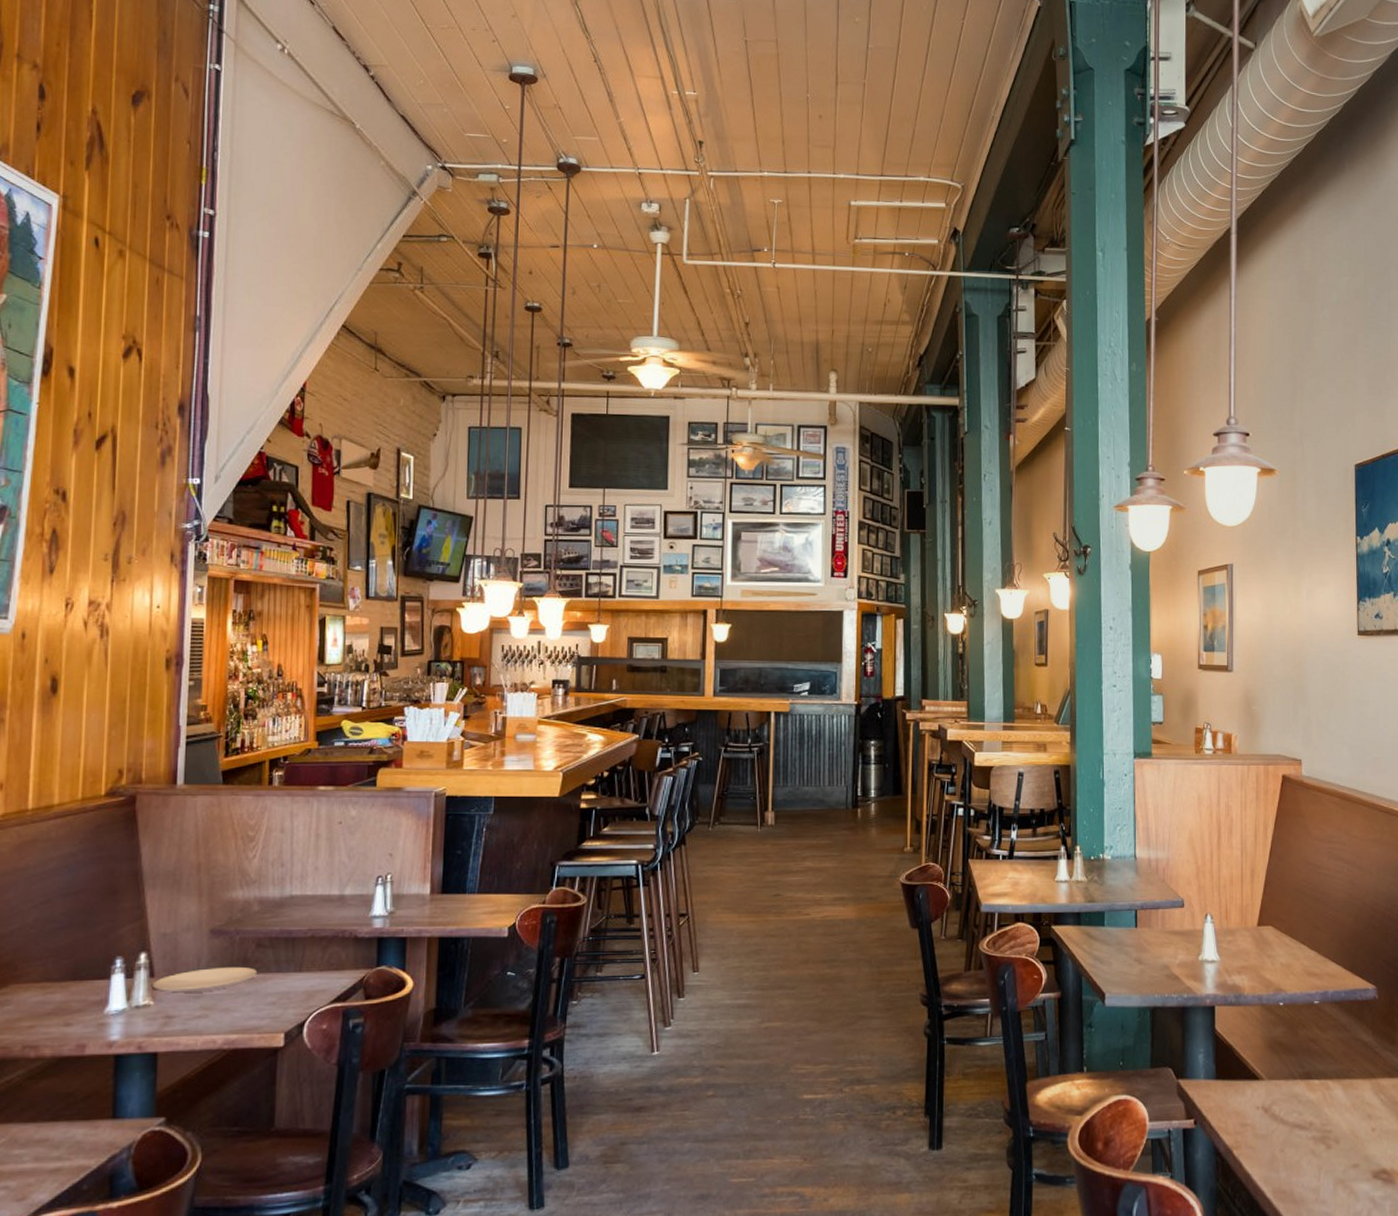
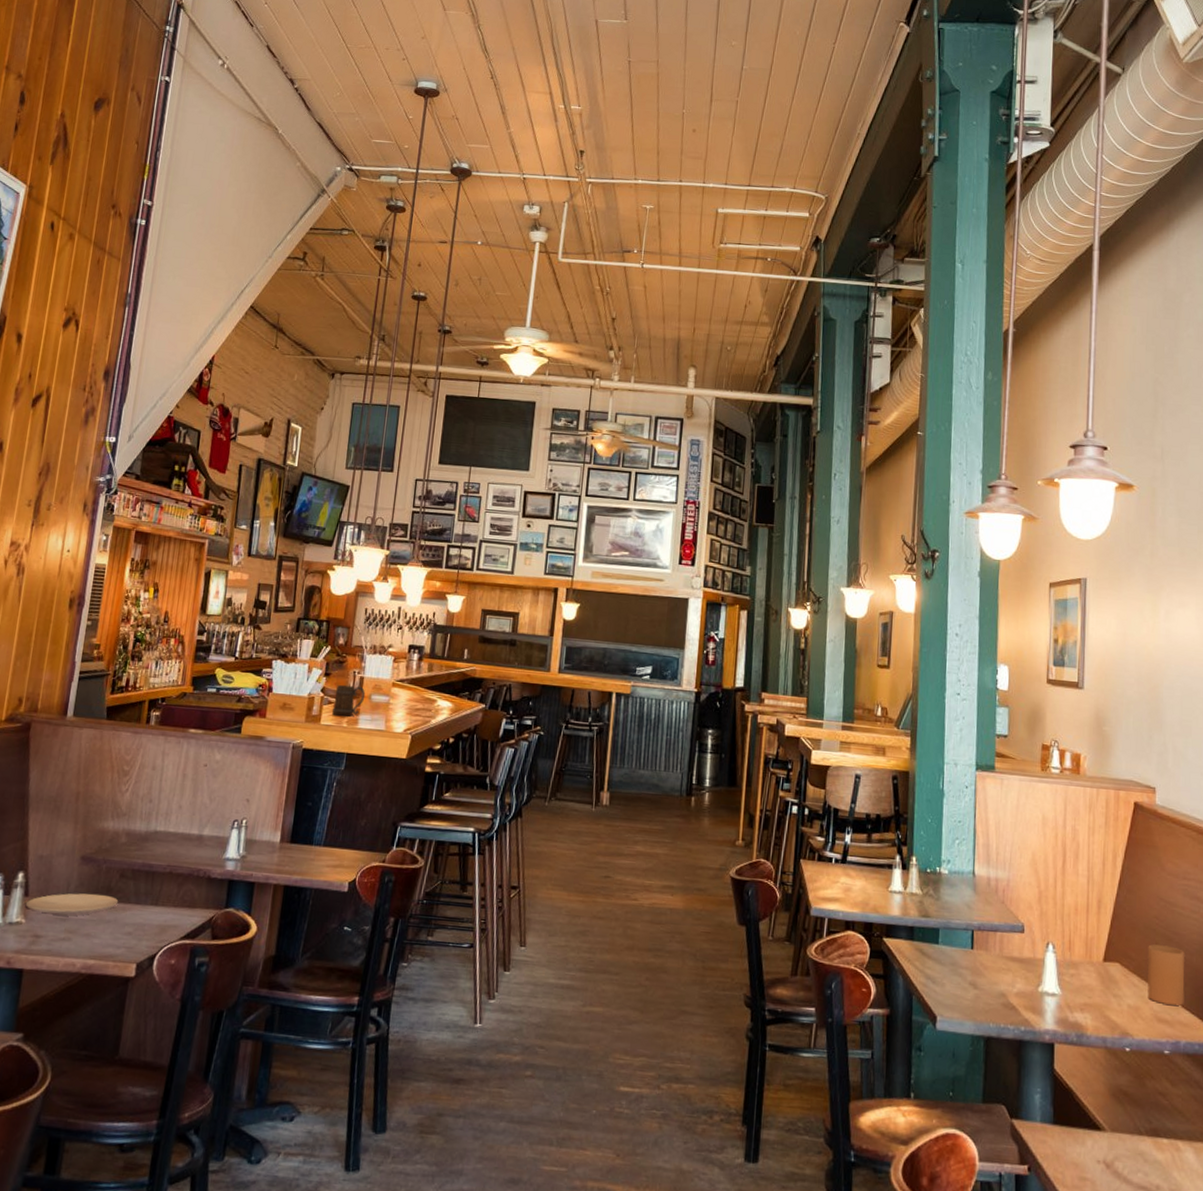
beer mug: none [474,726,510,760] -> present [332,684,366,717]
cup: none [1297,906,1331,960] -> present [1147,944,1185,1006]

